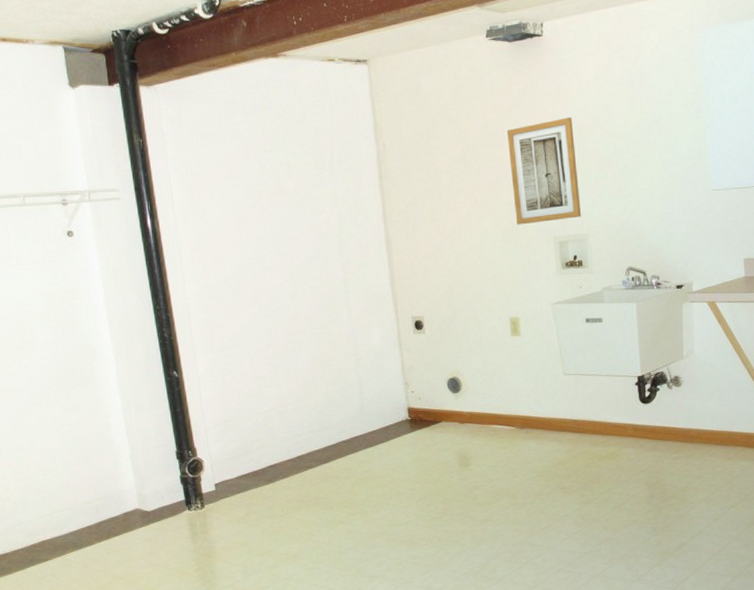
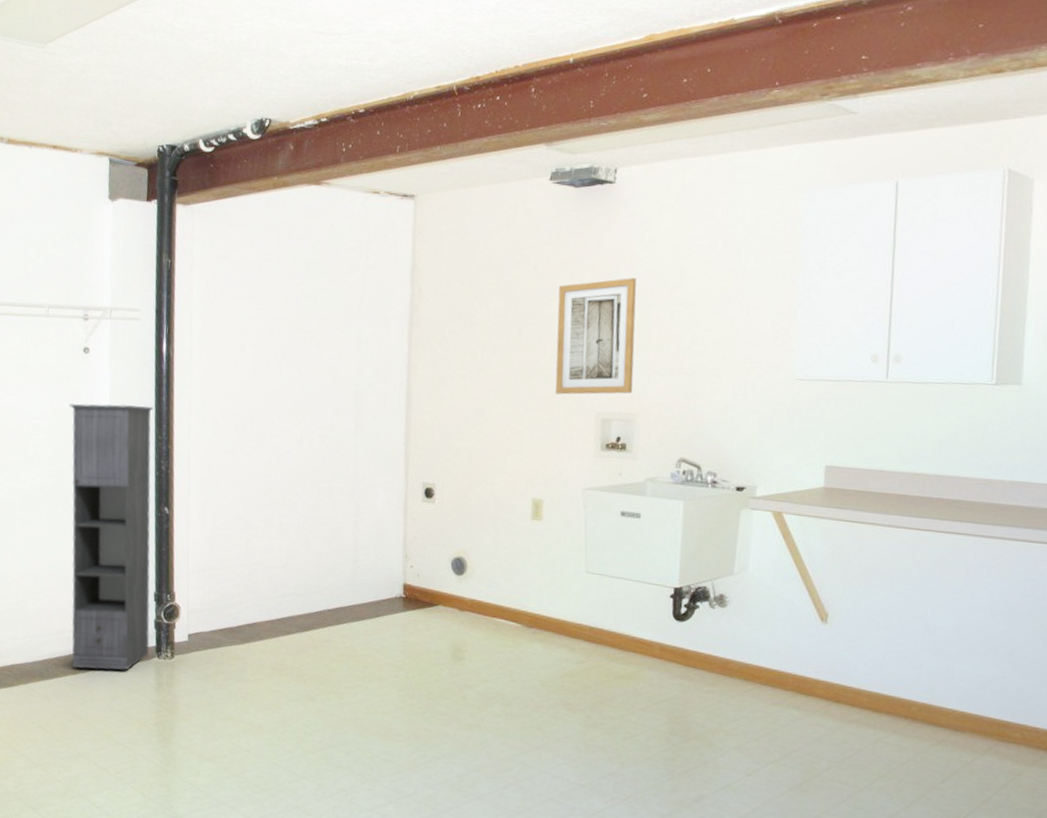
storage cabinet: none [61,279,179,534] -> present [69,403,153,671]

